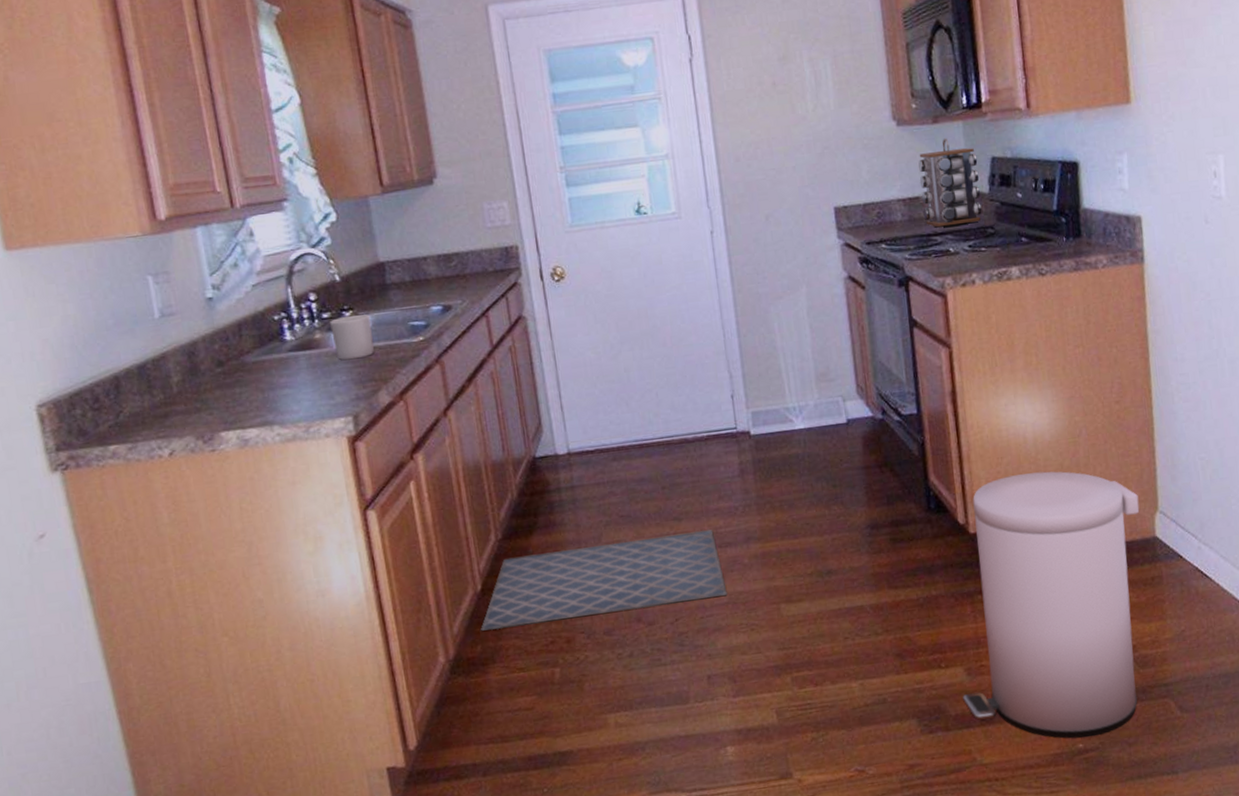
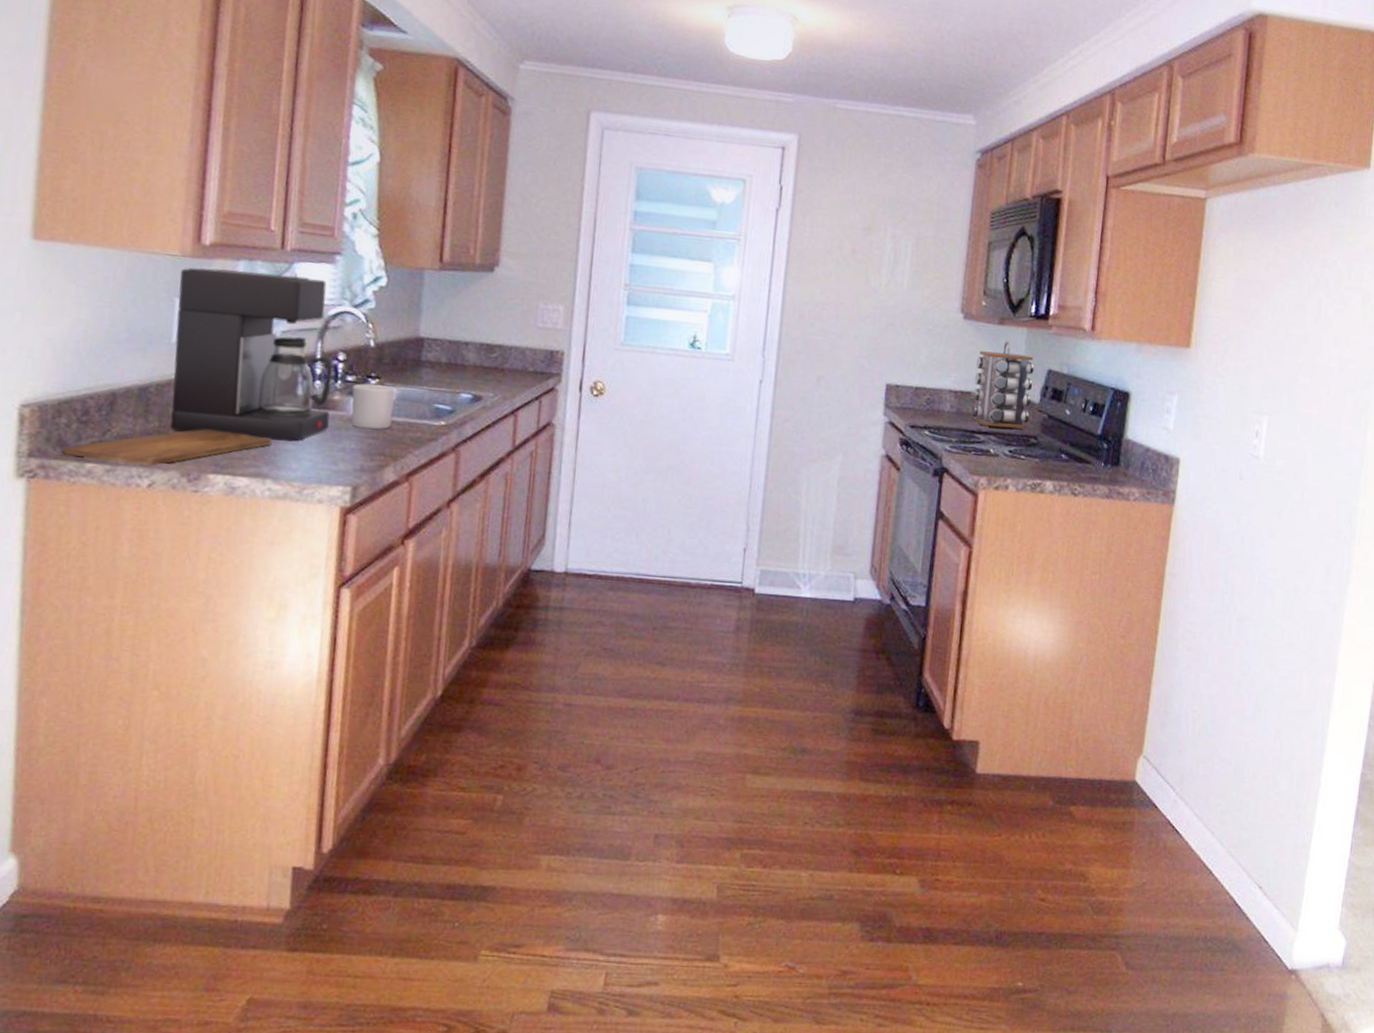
cutting board: none [84,387,270,443] -> present [62,429,272,467]
coffee maker: none [145,228,317,398] -> present [170,267,334,441]
bath mat: present [481,530,728,631] -> none [430,668,695,753]
pedal bin: present [963,471,1140,738] -> none [911,689,1126,976]

